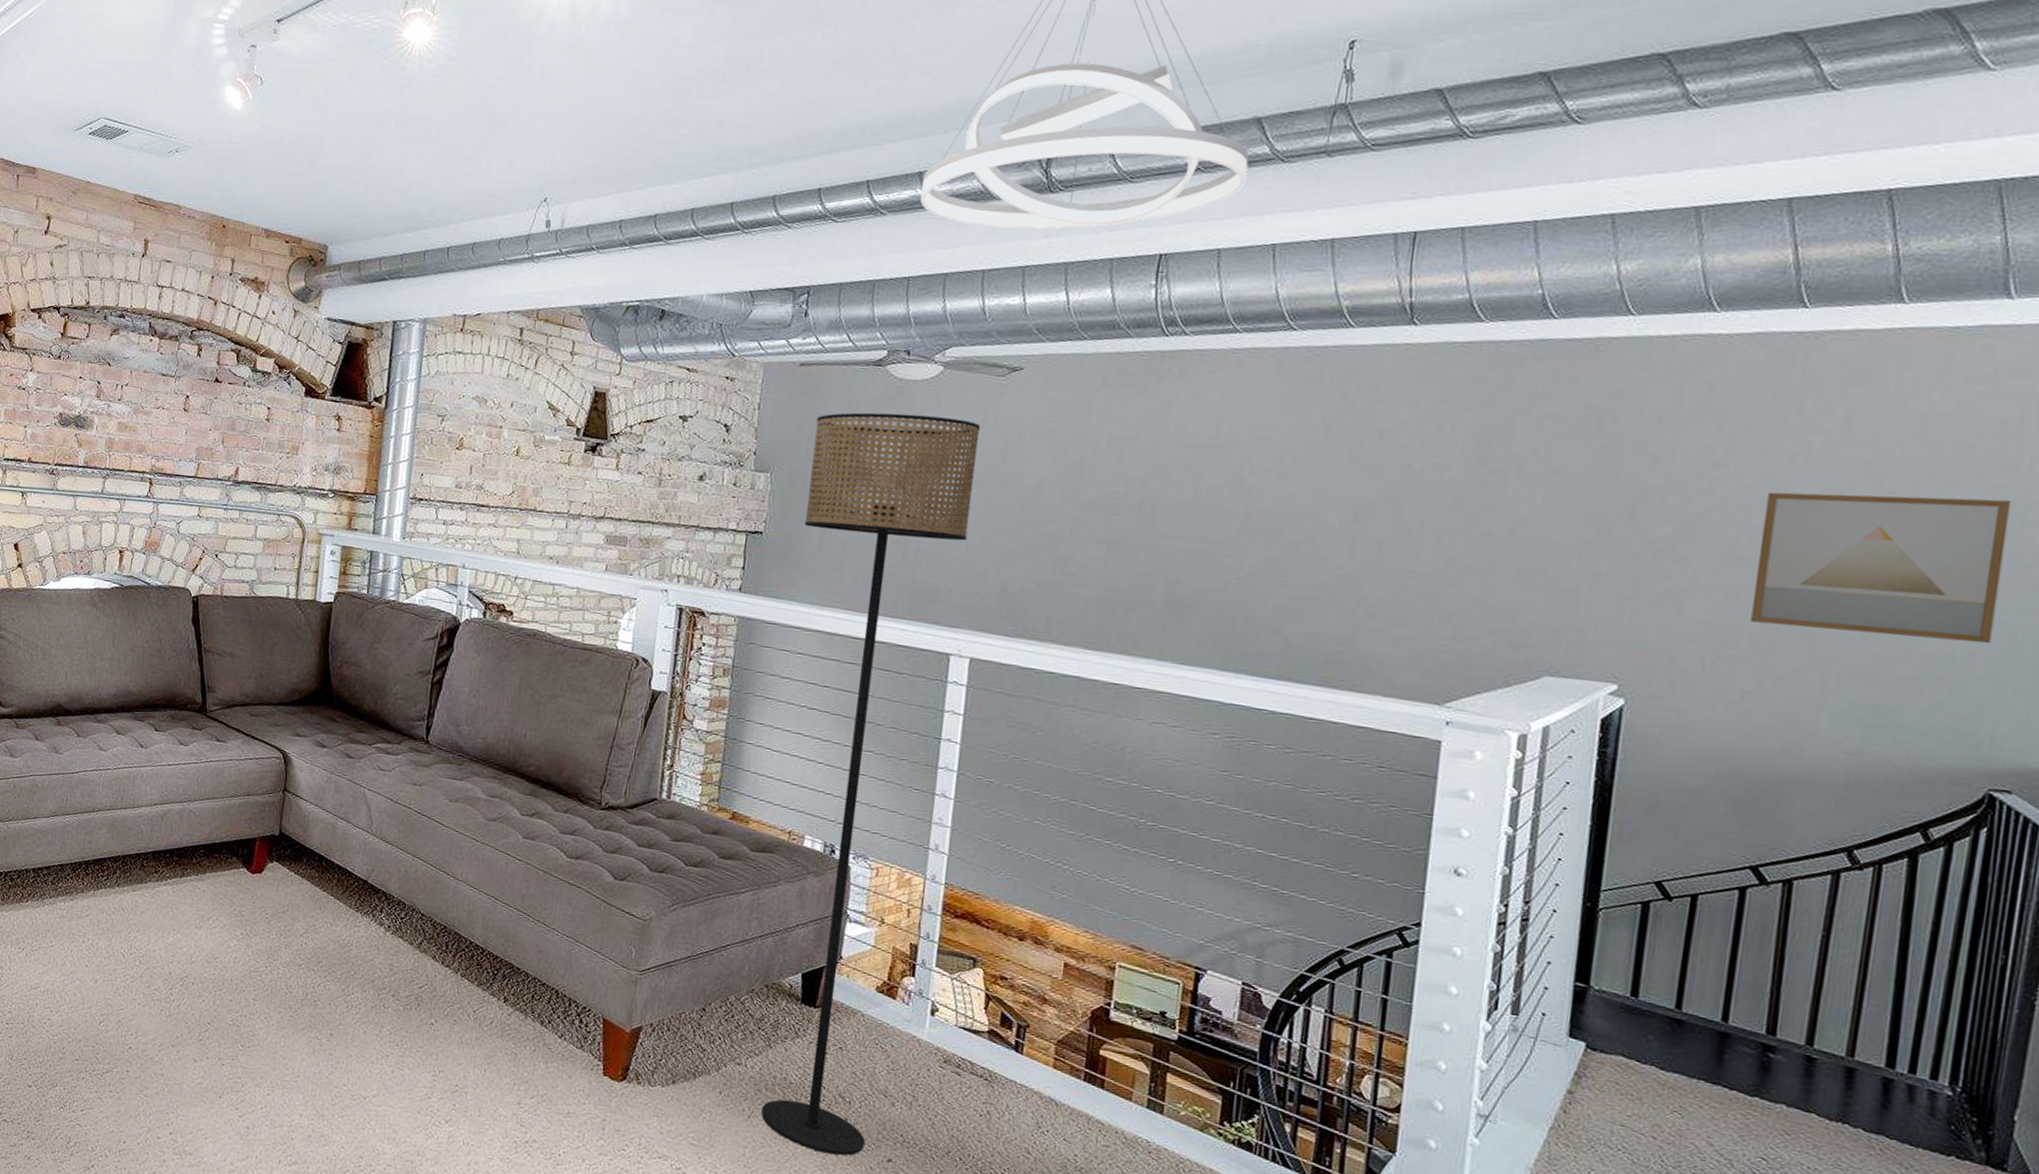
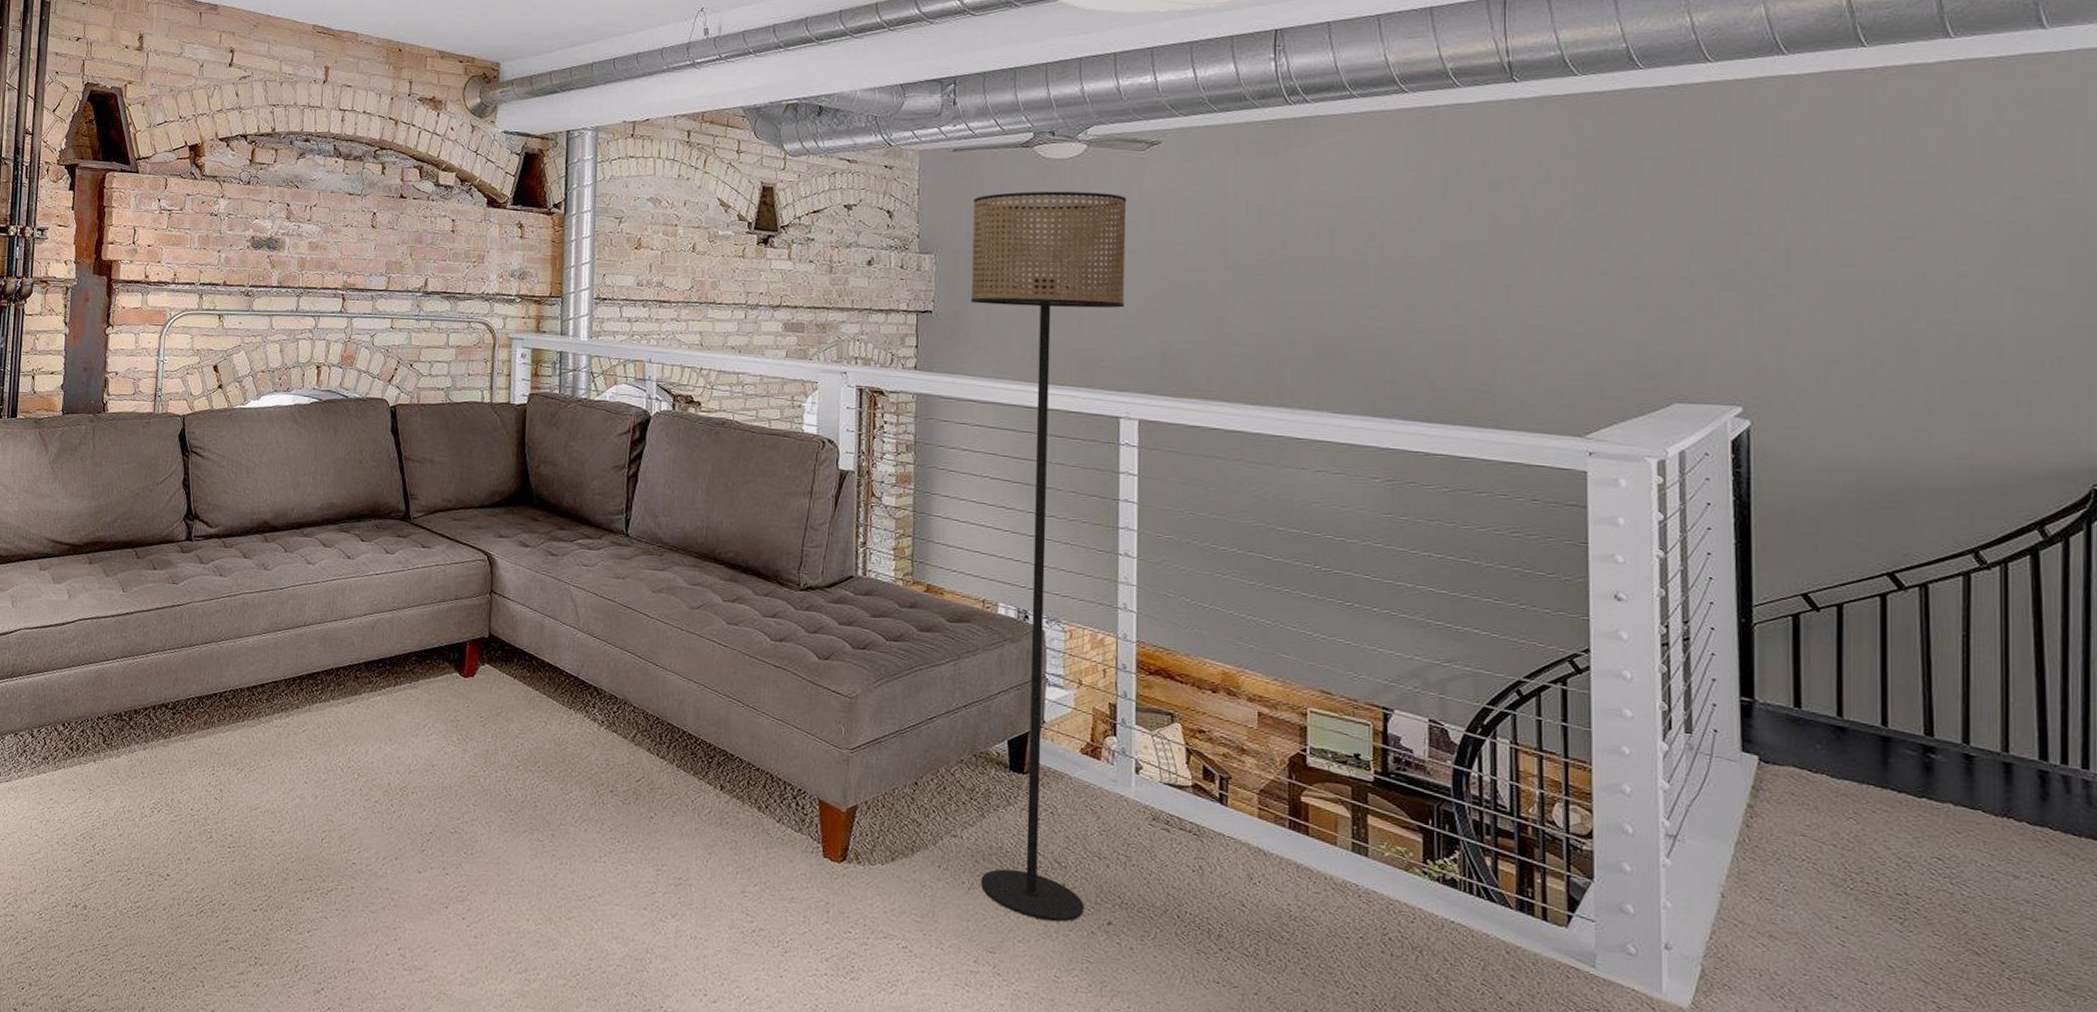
wall art: present [1749,492,2012,644] -> none [1853,212,2075,348]

